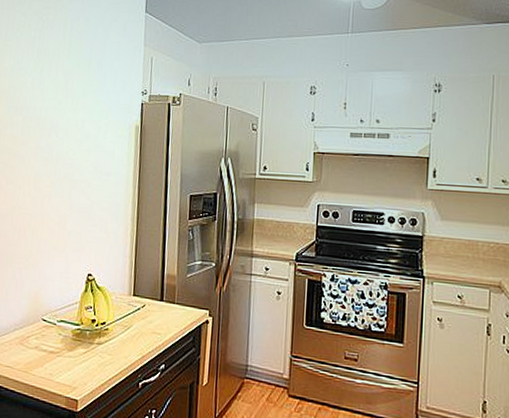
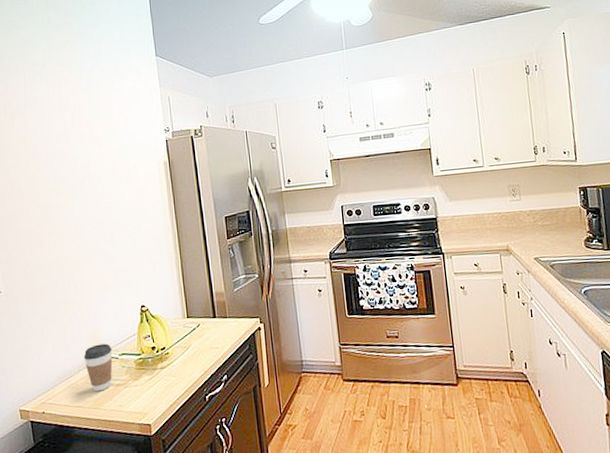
coffee cup: none [21,305,52,355] -> present [83,343,113,392]

